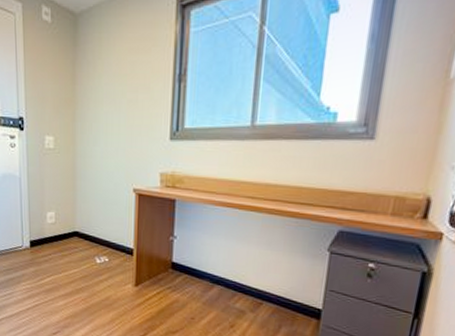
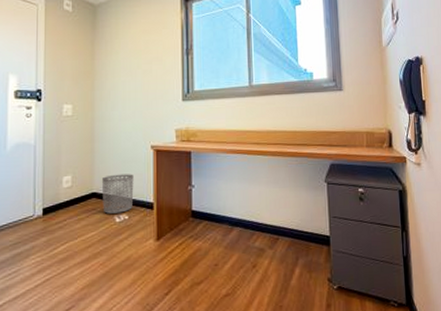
waste bin: none [83,215,115,255] -> present [101,174,134,214]

